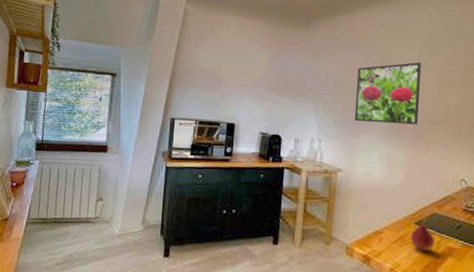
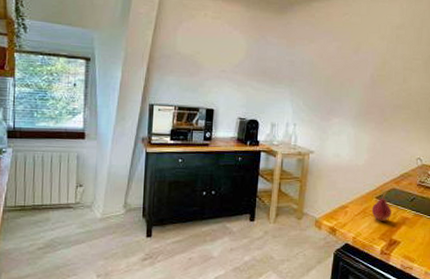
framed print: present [354,62,421,125] -> none [327,50,390,109]

